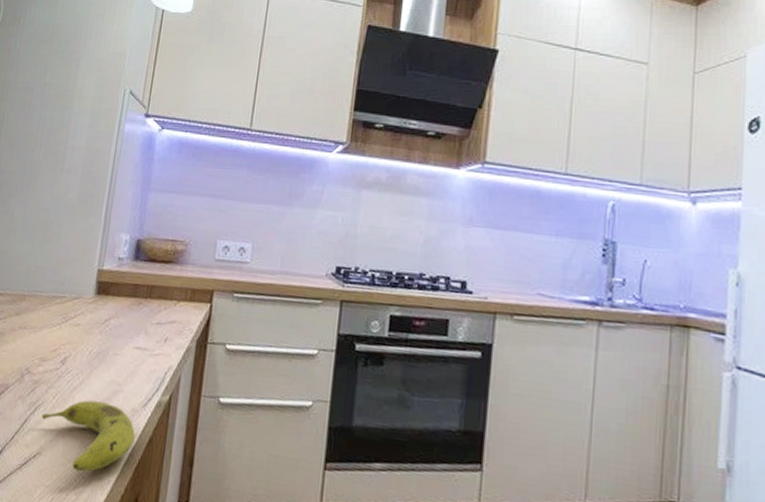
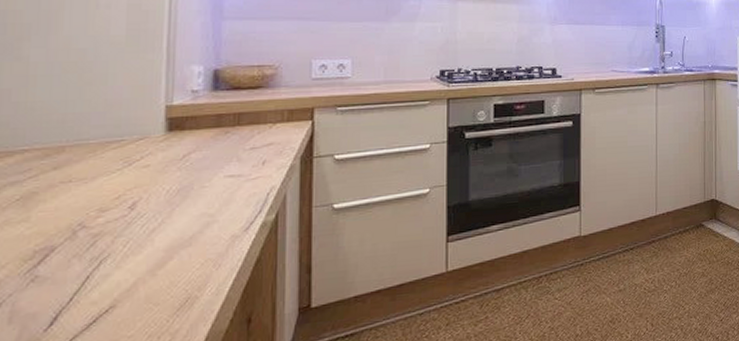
fruit: present [41,400,135,472] -> none [109,236,239,312]

